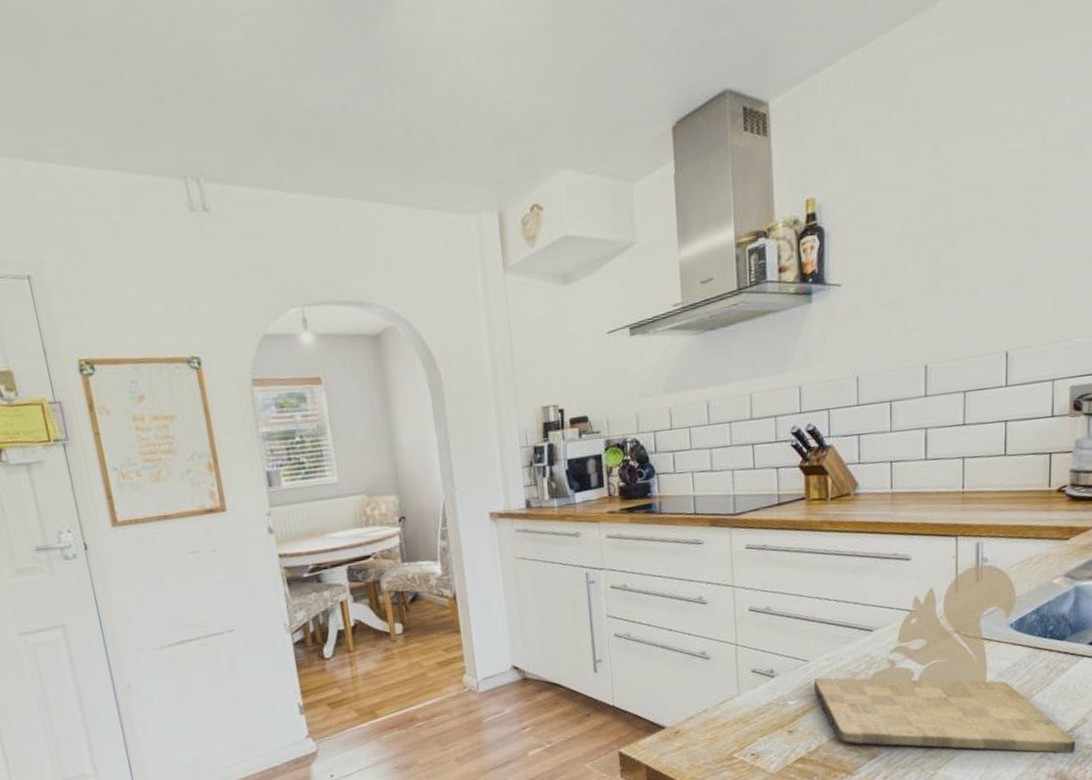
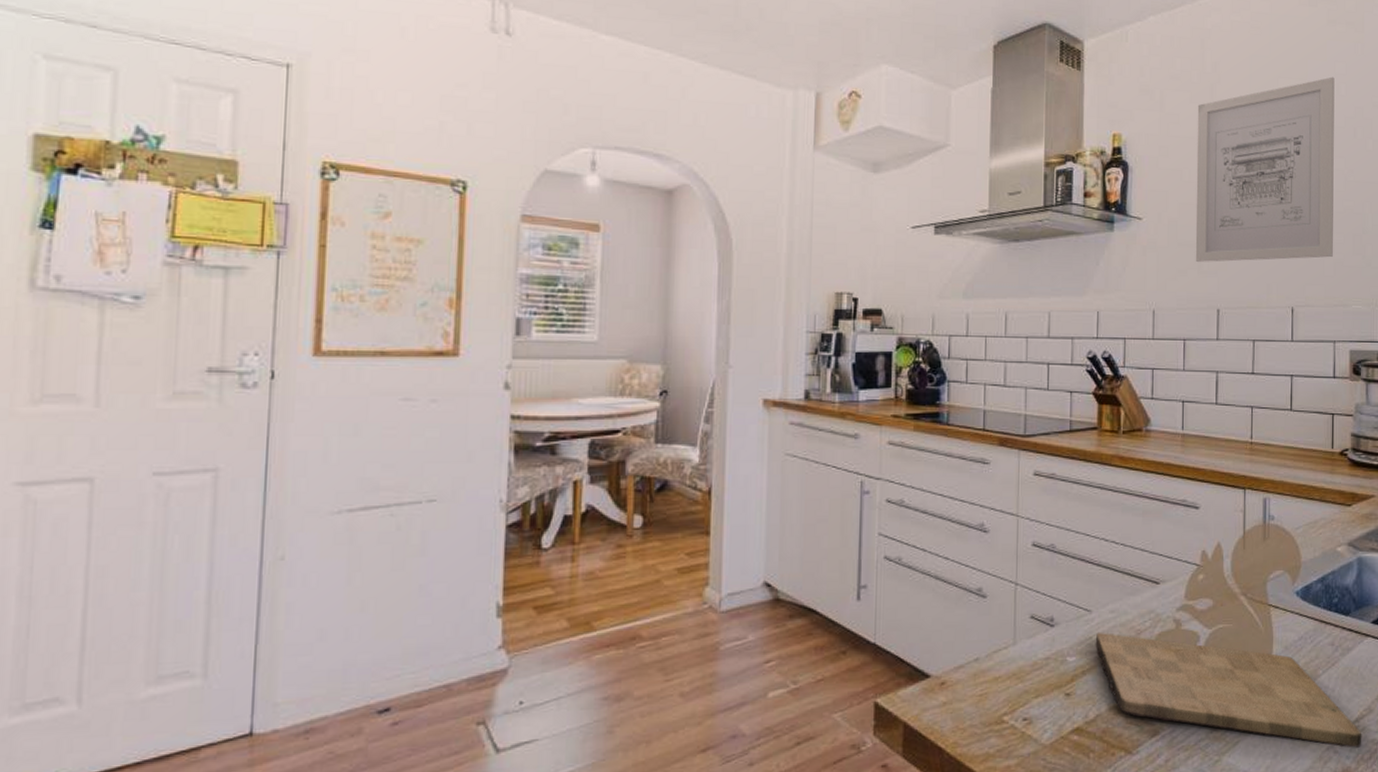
wall art: none [898,86,1058,322] -> present [1195,76,1335,263]

